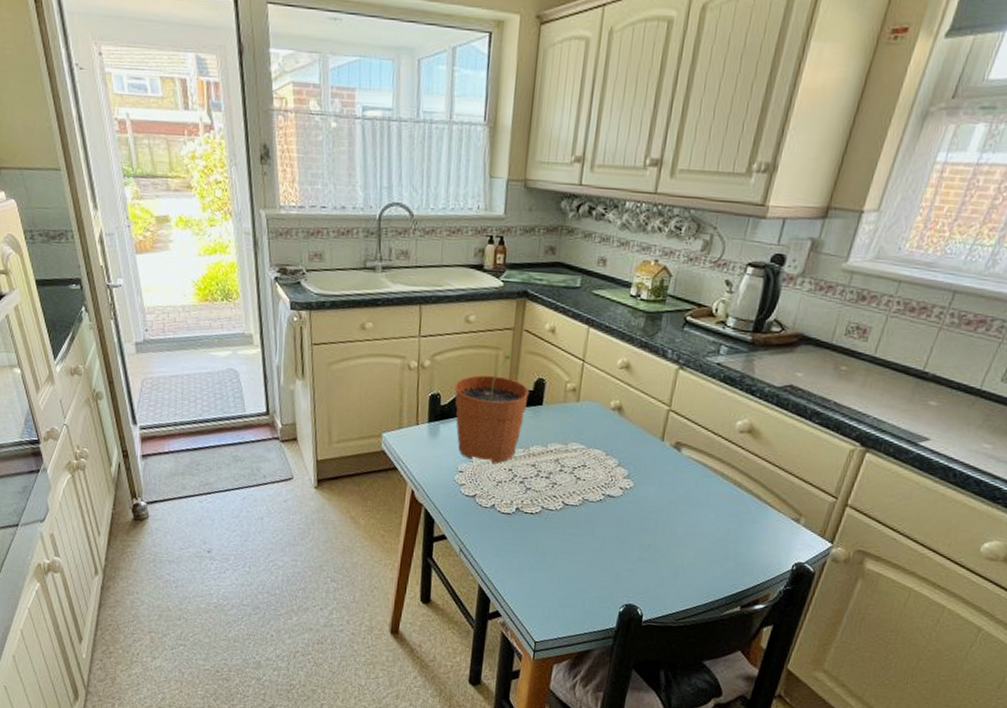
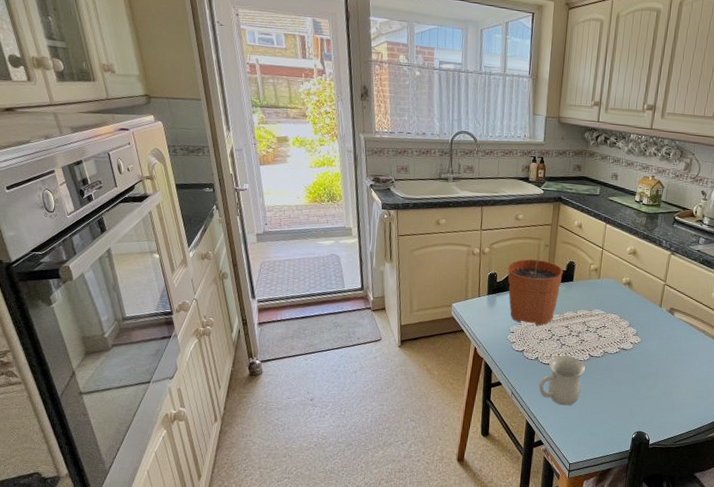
mug: none [495,503,557,568] -> present [538,355,585,406]

